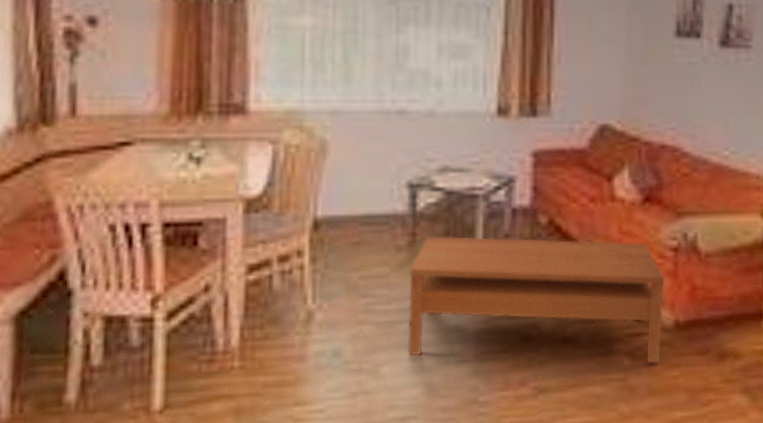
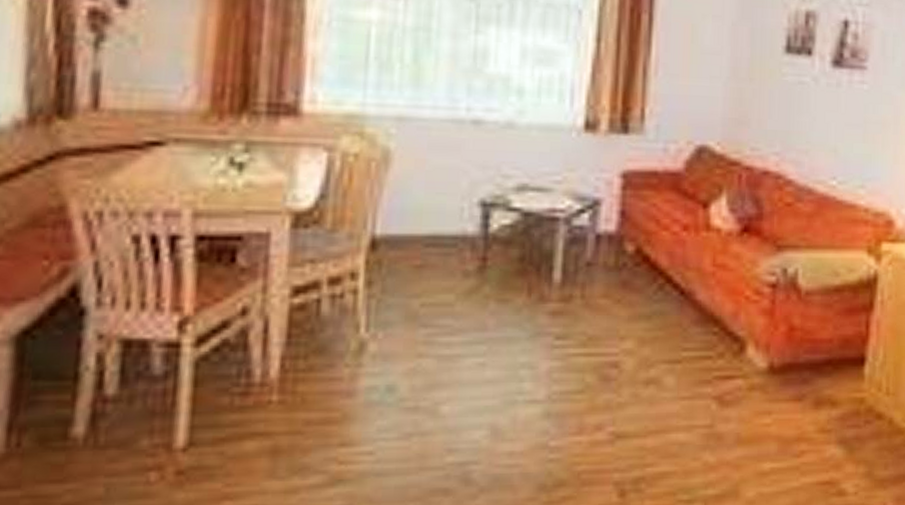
coffee table: present [408,236,665,364] -> none [471,261,760,410]

